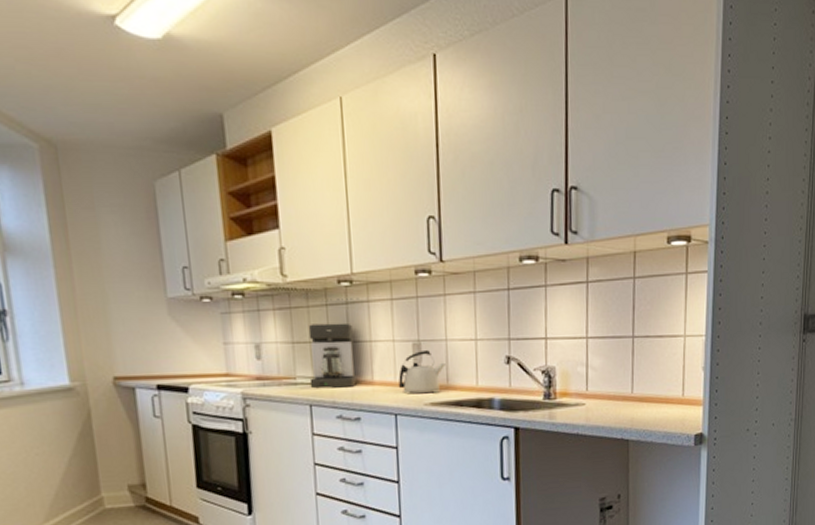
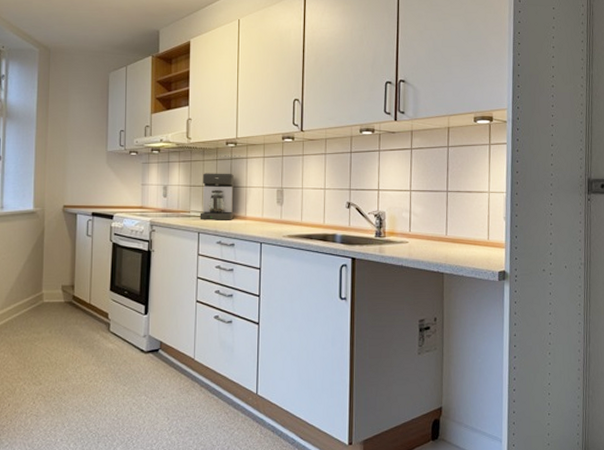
kettle: present [398,350,446,395] -> none [264,196,301,228]

